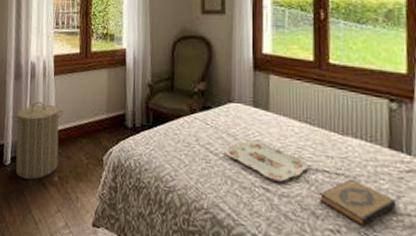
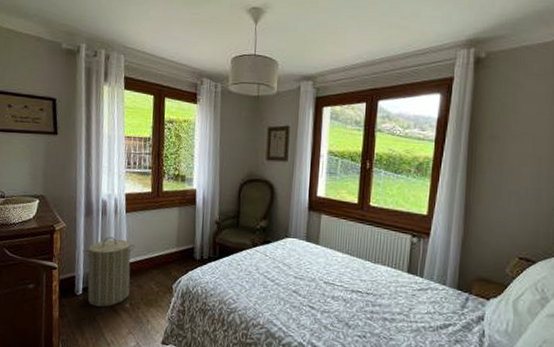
serving tray: present [224,139,309,182] -> none [280,268,347,301]
hardback book: present [318,178,397,226] -> none [352,296,409,332]

